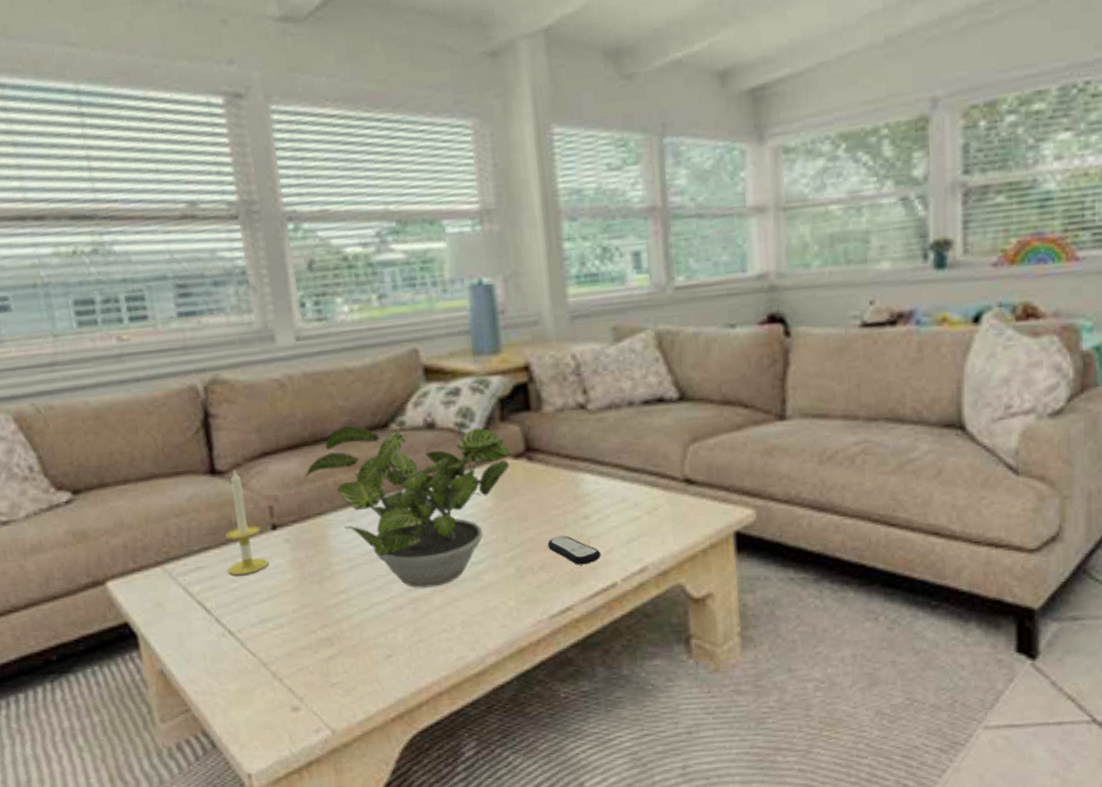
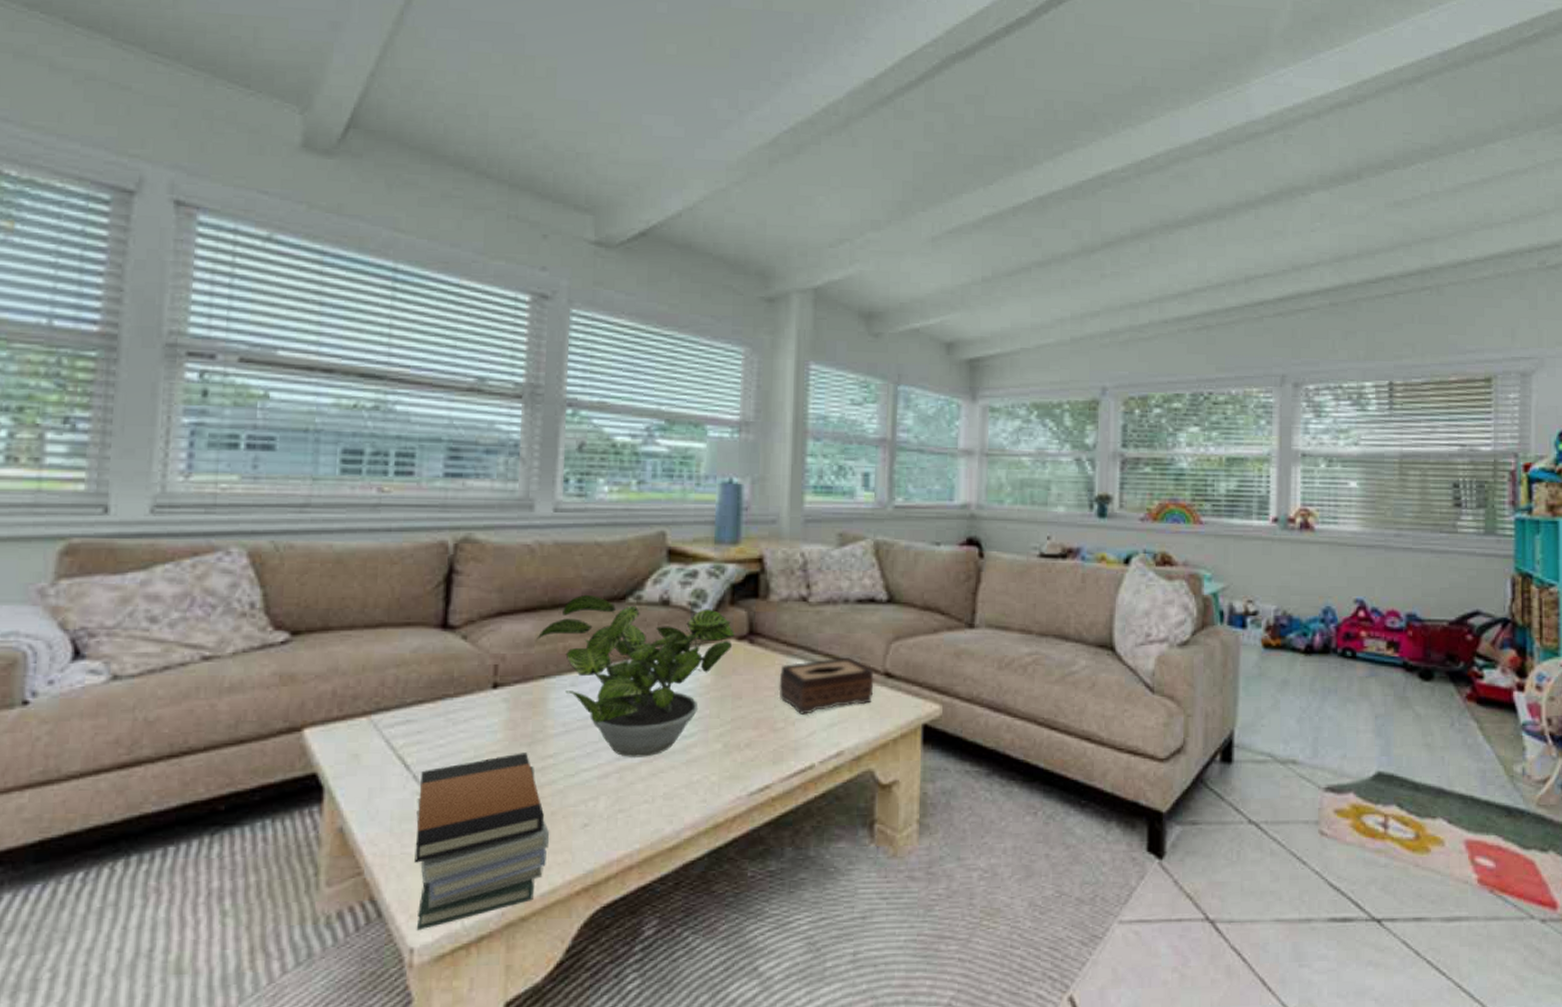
book stack: none [222,590,358,759] -> present [414,753,550,931]
candle: present [225,468,269,576] -> none [437,624,482,732]
remote control: present [547,535,602,565] -> none [756,716,804,745]
tissue box: none [565,466,674,532] -> present [779,657,874,714]

